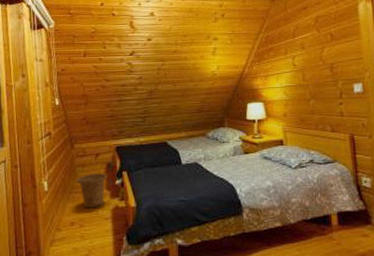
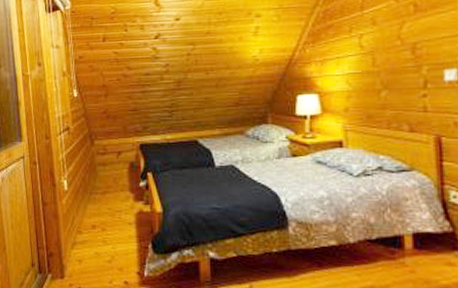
basket: present [76,173,107,209] -> none [97,173,130,212]

